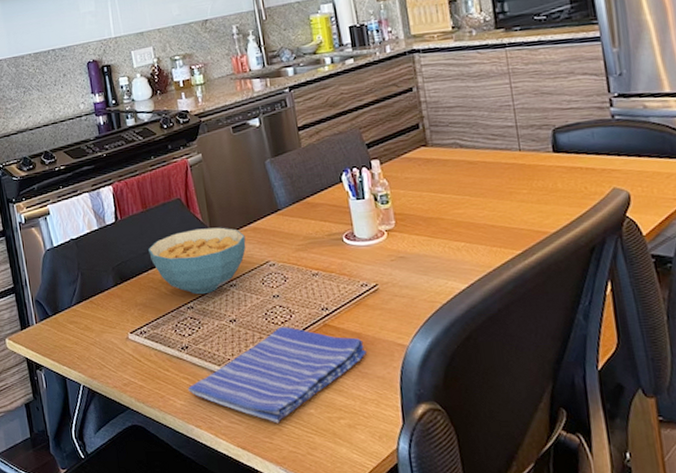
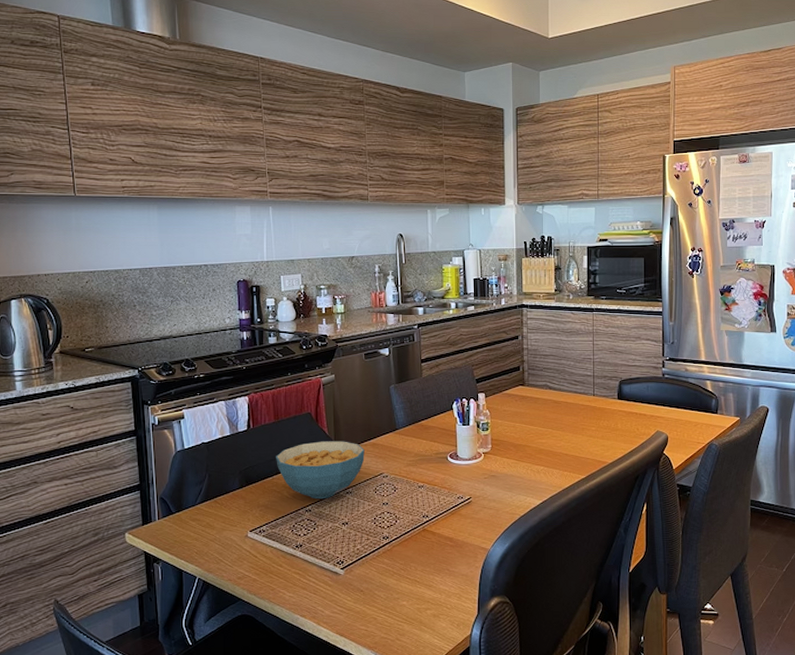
dish towel: present [187,327,368,424] -> none [297,530,456,614]

